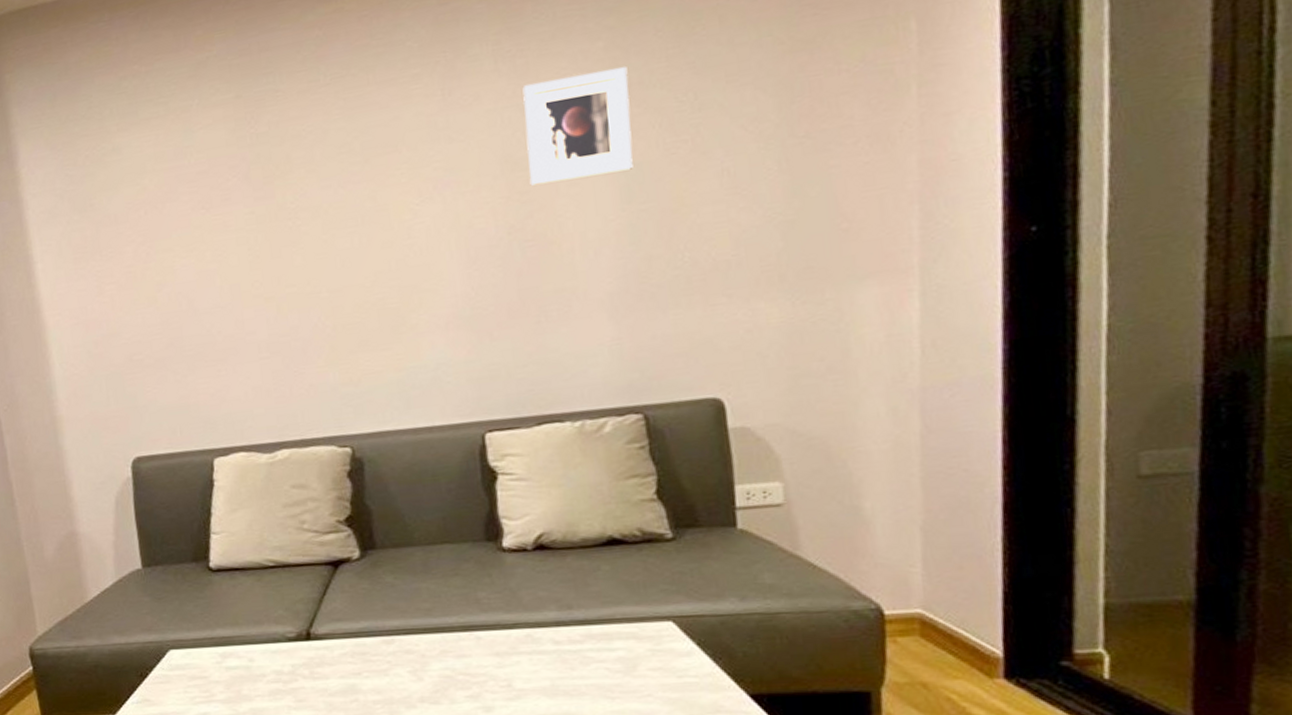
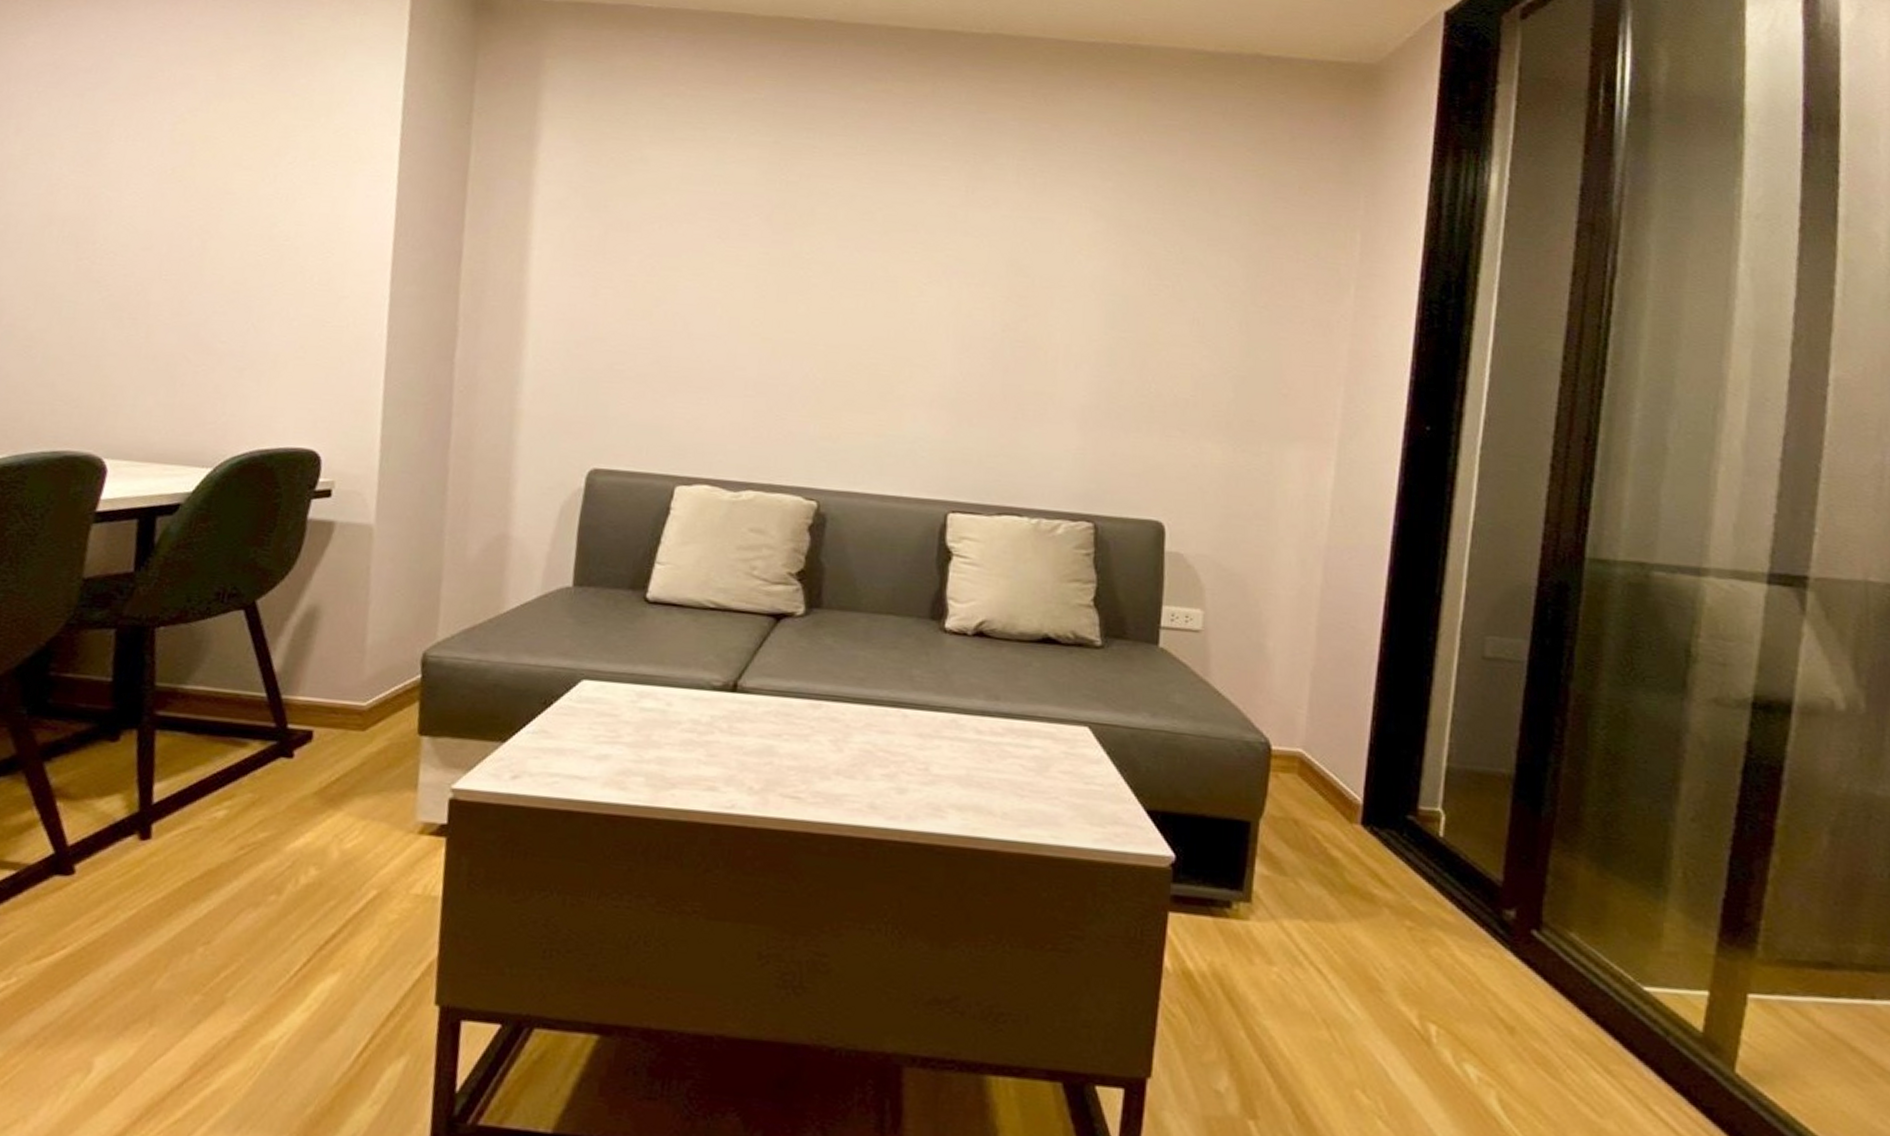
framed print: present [522,67,633,186] -> none [1029,202,1129,300]

